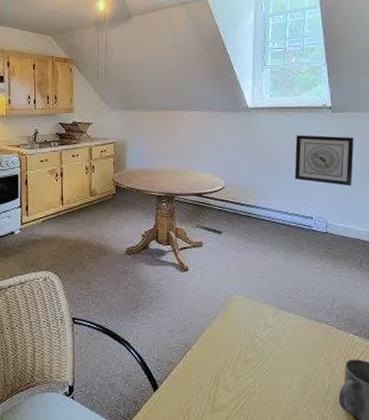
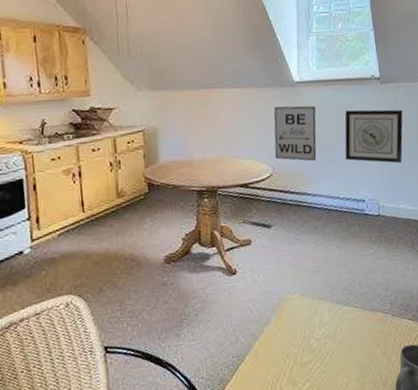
wall art: none [228,128,268,178] -> present [274,105,317,161]

